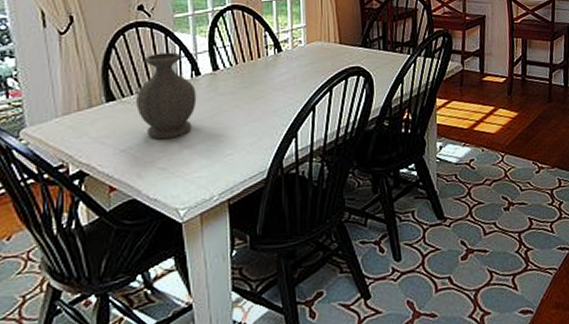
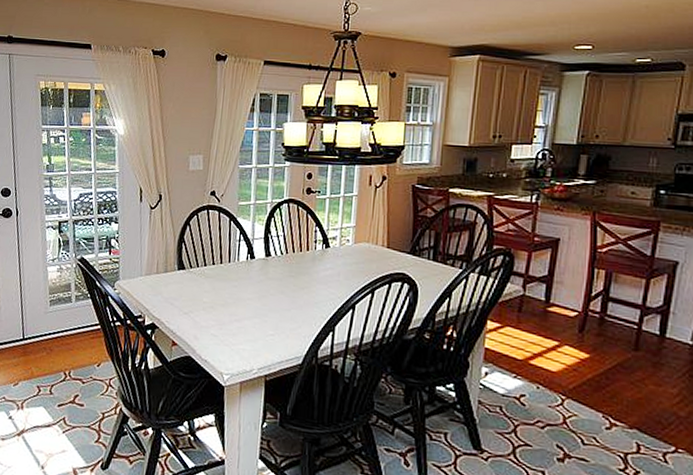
vase: present [136,52,197,140] -> none [200,234,250,311]

